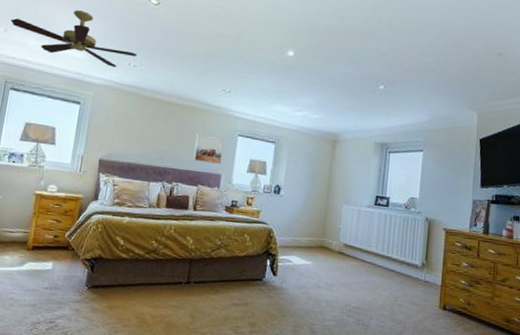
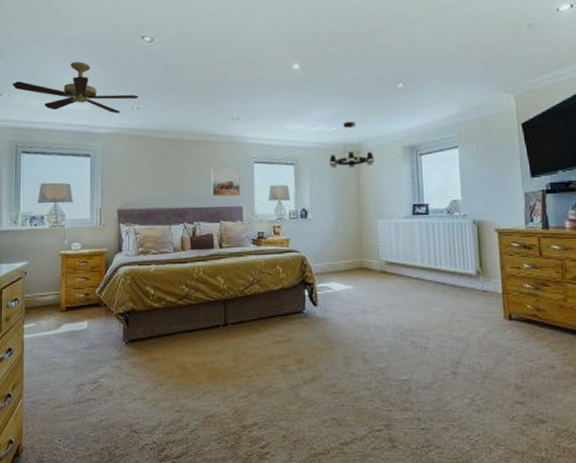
chandelier: none [307,111,349,156] -> present [329,121,375,169]

